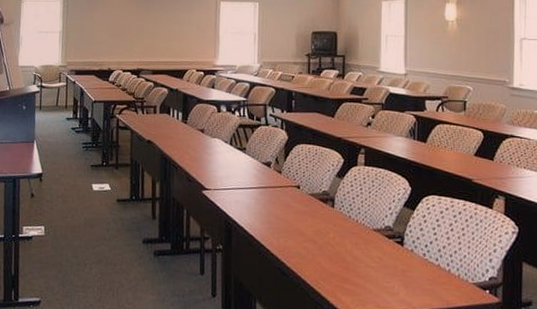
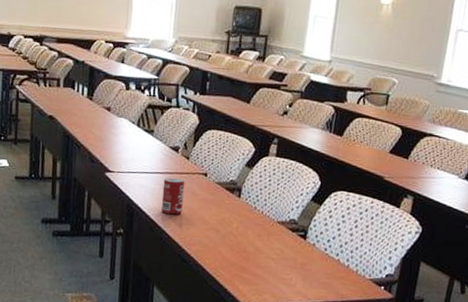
beverage can: none [258,192,279,228] -> present [161,178,185,215]

